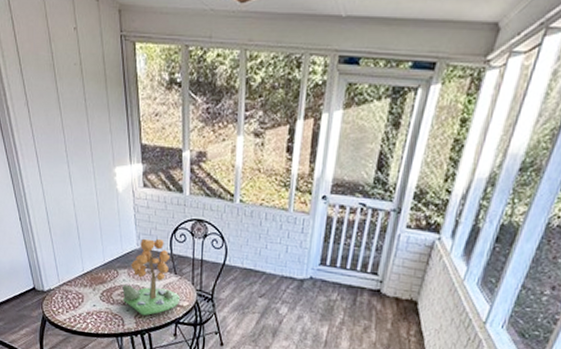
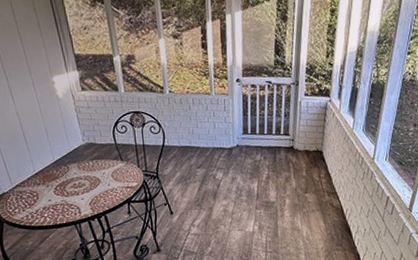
small tree: present [122,238,180,316] -> none [74,132,129,202]

